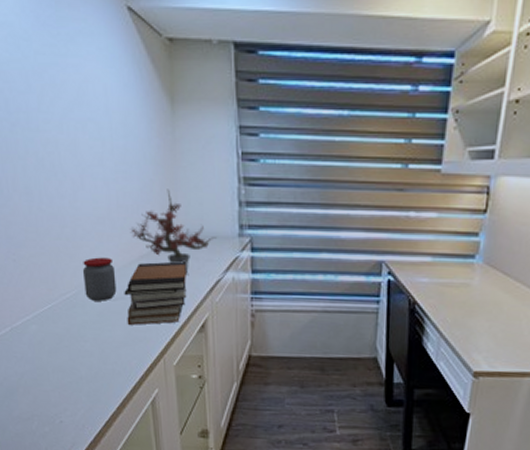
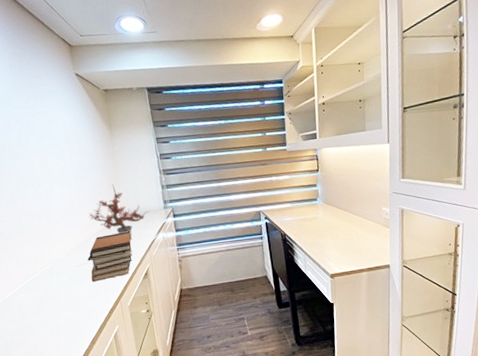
jar: present [82,257,117,301] -> none [56,236,82,269]

